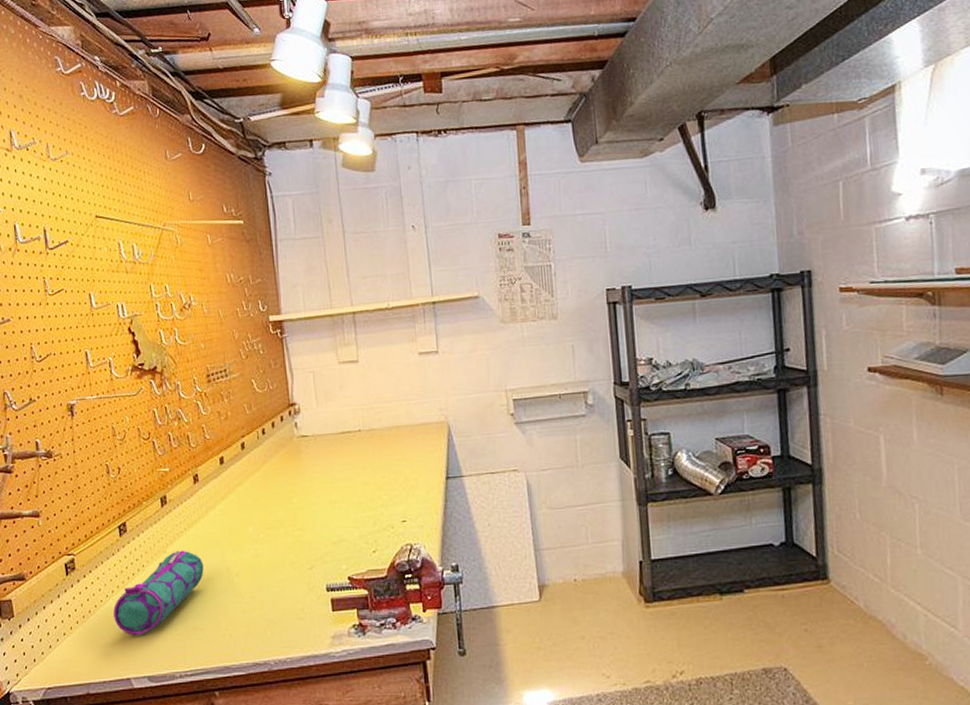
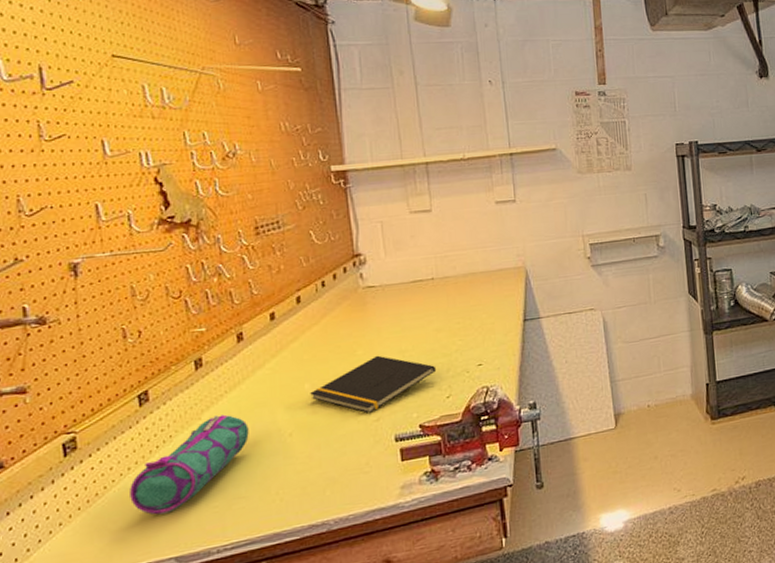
notepad: none [253,504,364,561] -> present [310,355,437,414]

